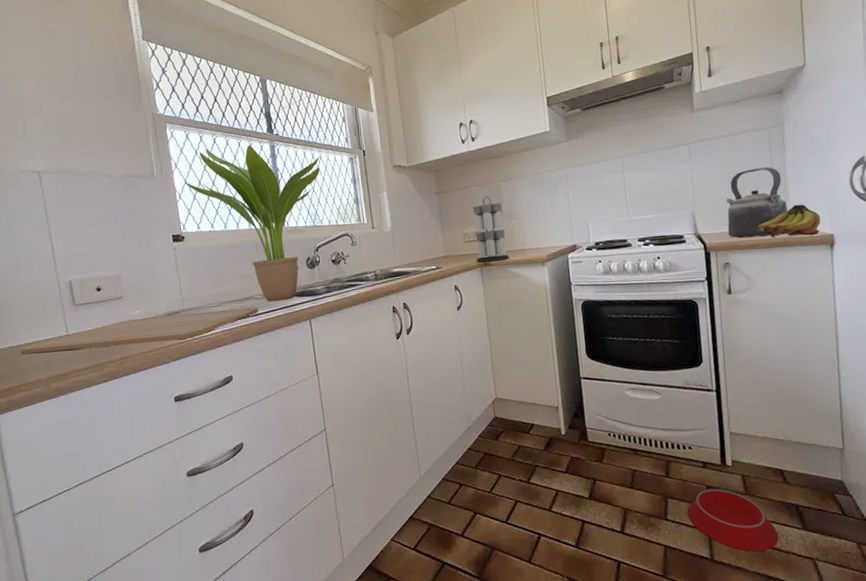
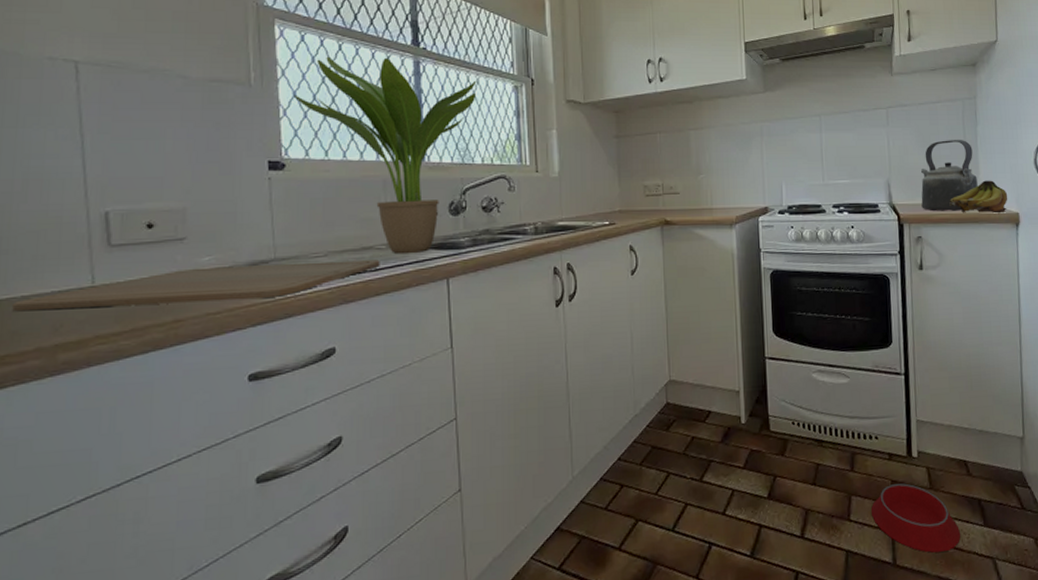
spice rack: present [472,196,509,263] -> none [656,145,694,221]

